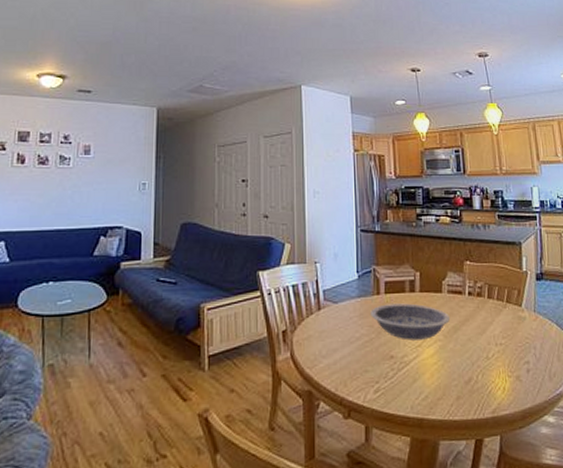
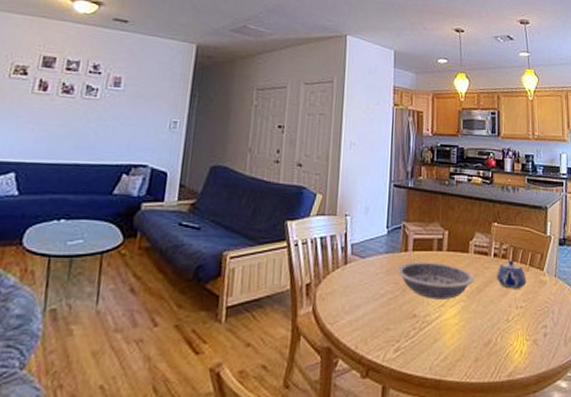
teapot: none [473,297,505,326] -> present [497,260,527,289]

